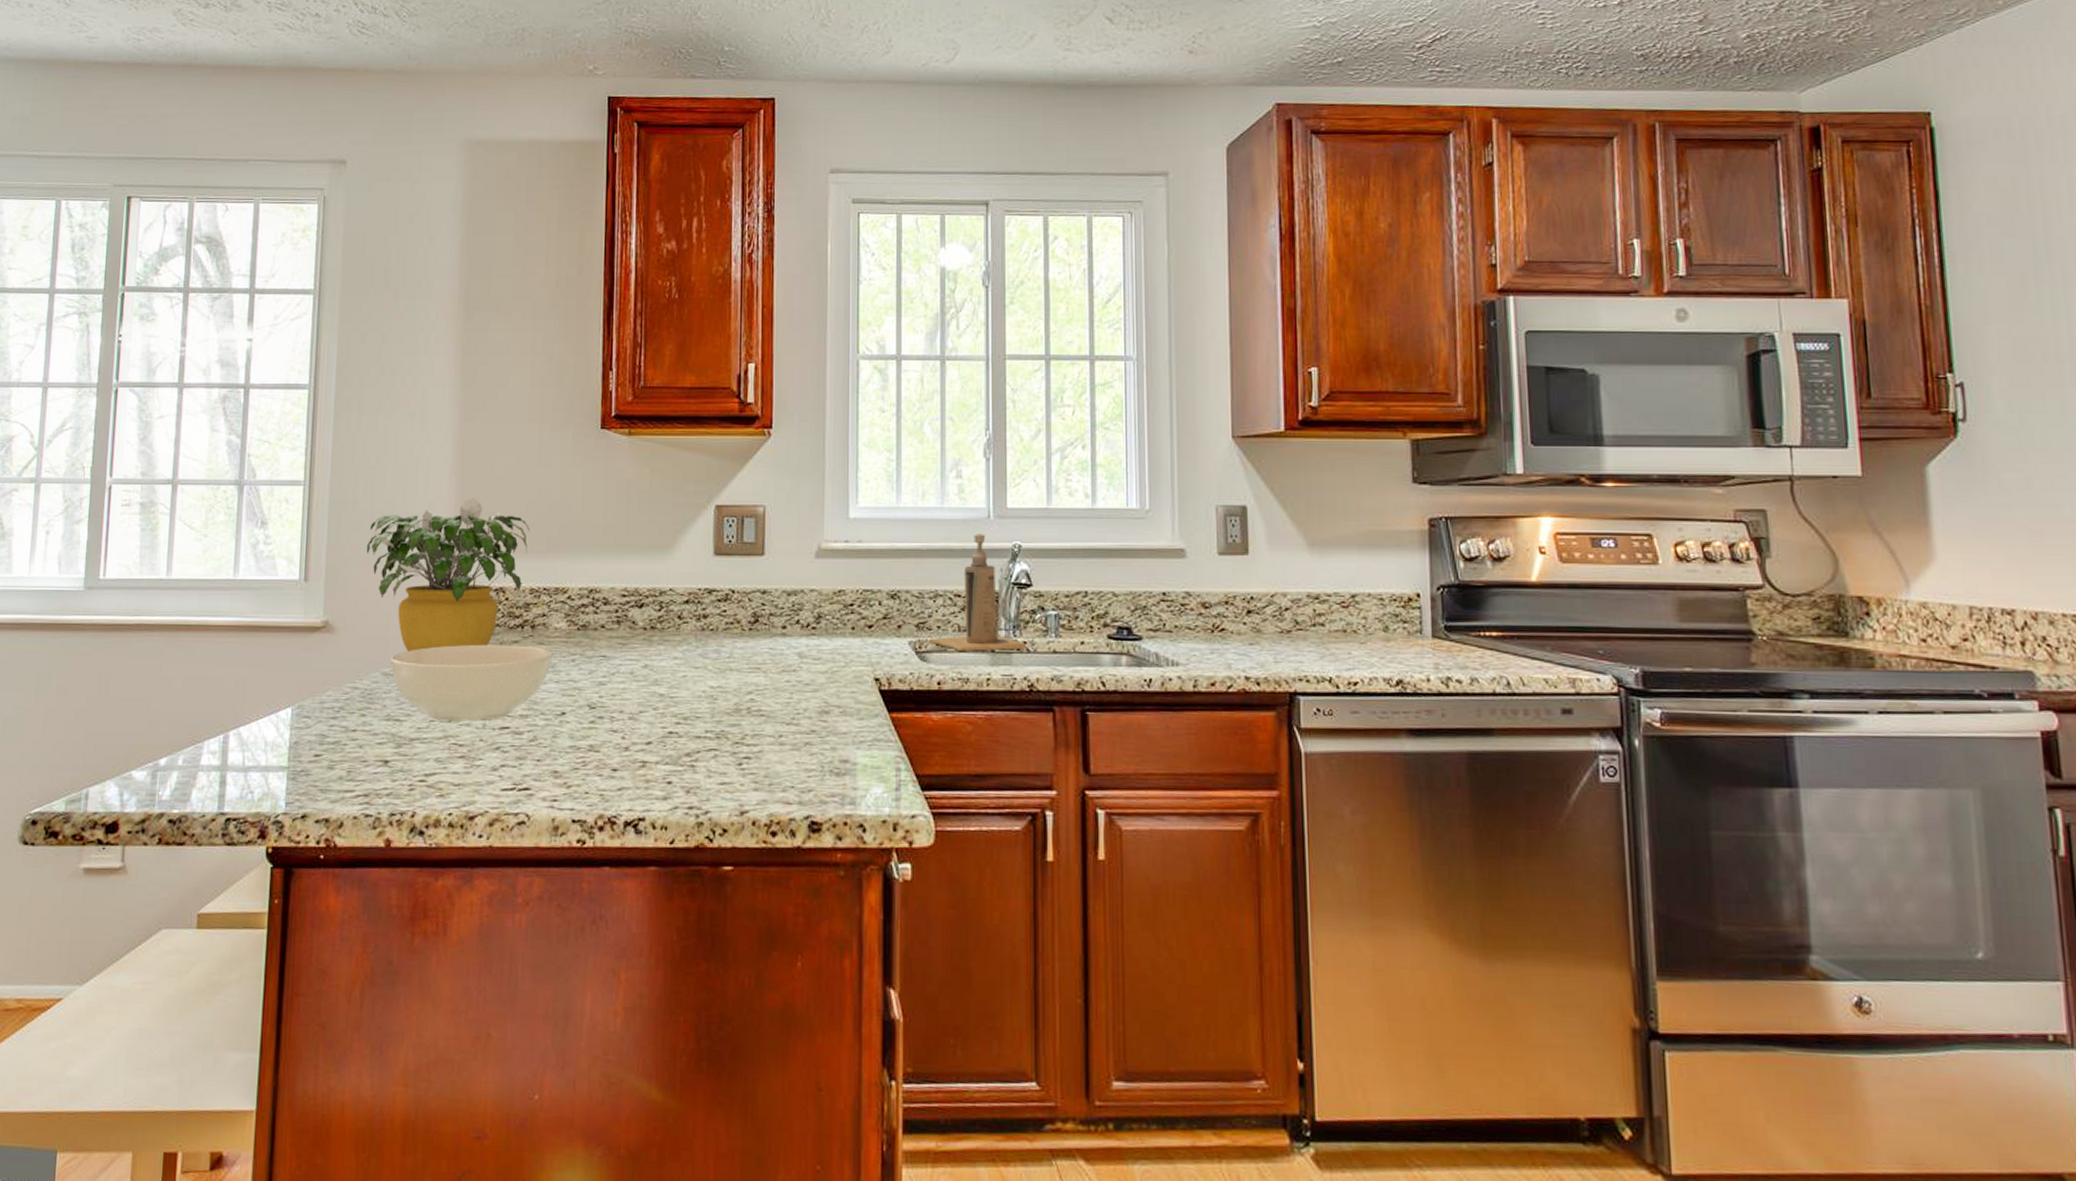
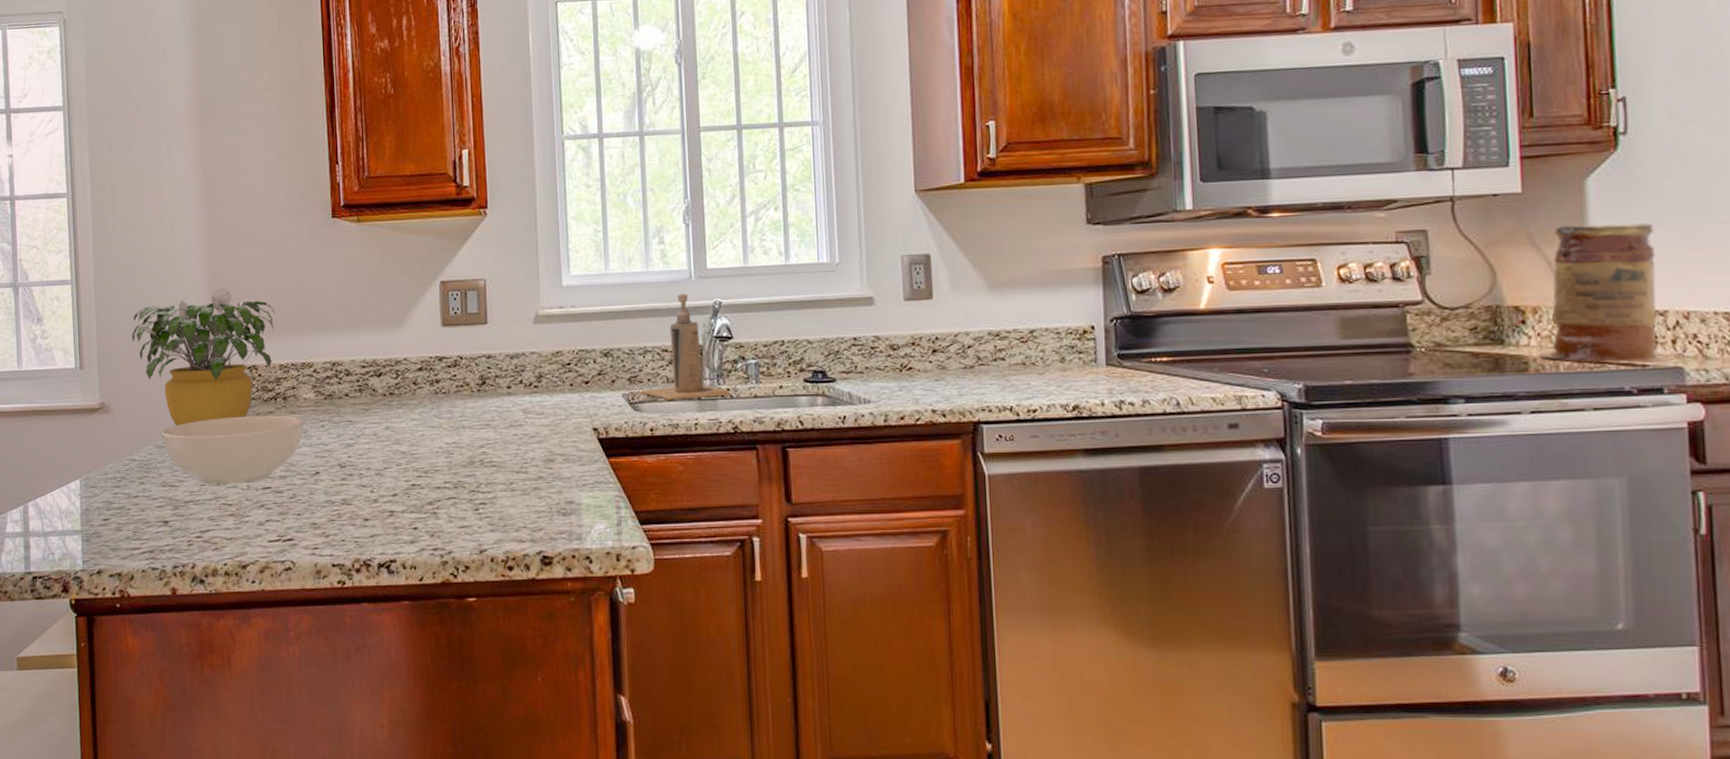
canister: none [1884,513,2022,666] -> present [1539,222,1672,364]

